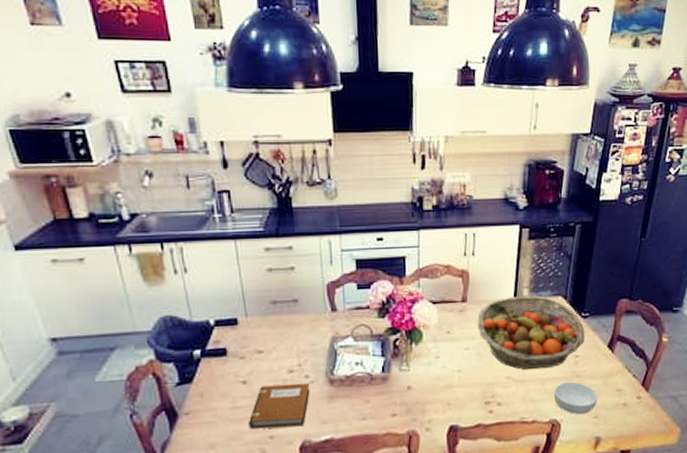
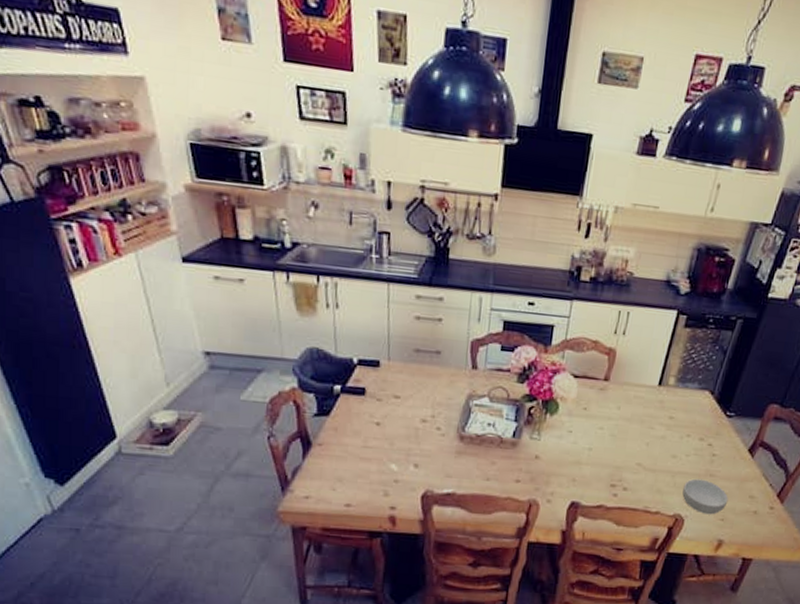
notebook: present [249,382,310,429] -> none [377,430,440,476]
fruit basket: present [478,295,585,370] -> none [616,383,727,462]

